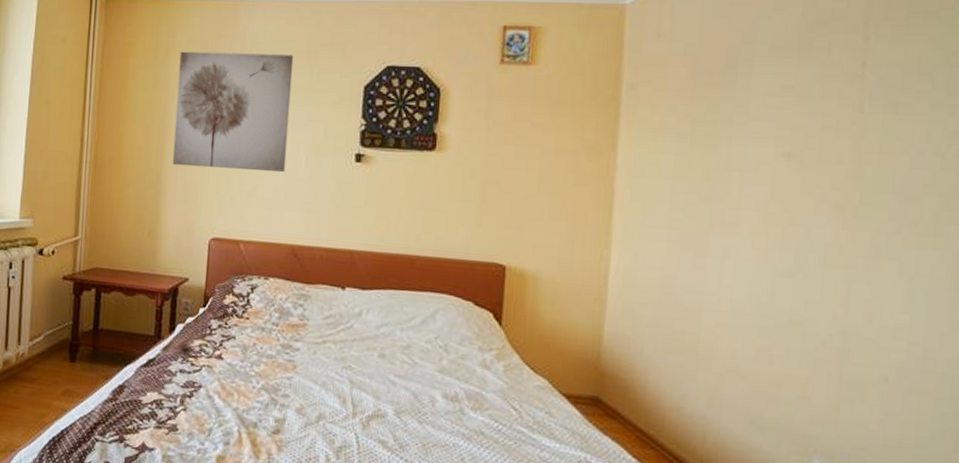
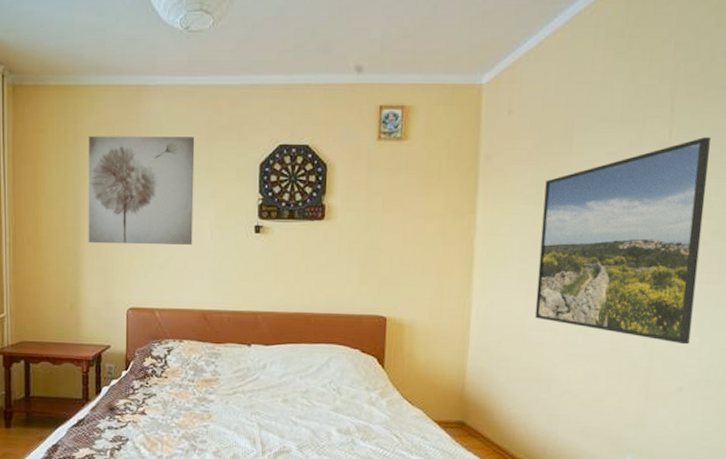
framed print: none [690,71,917,324] -> present [534,137,711,345]

